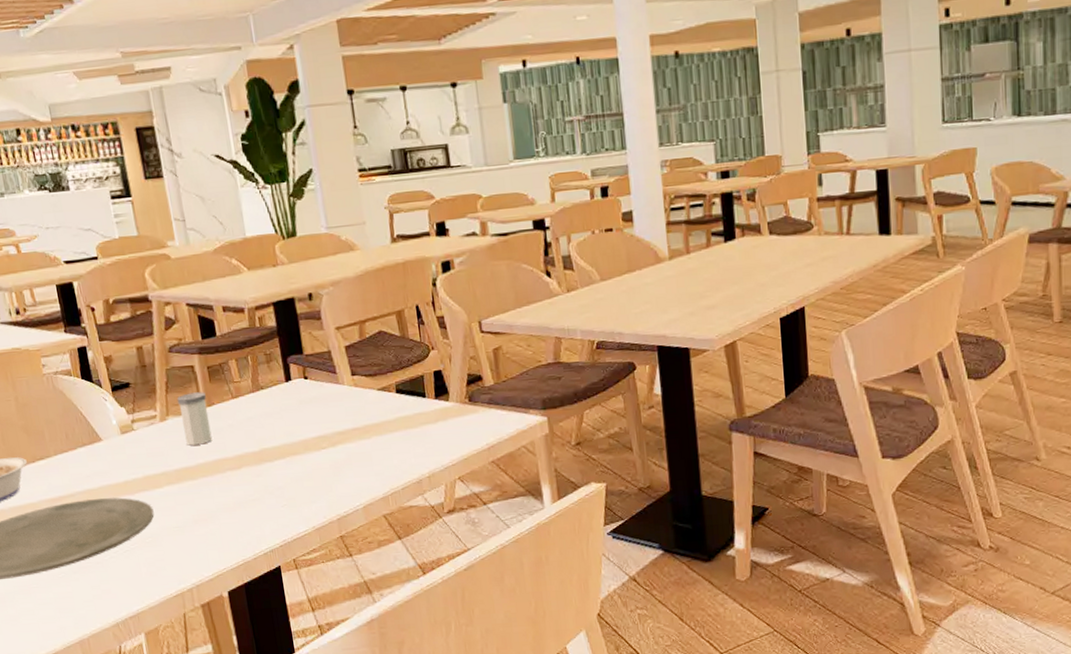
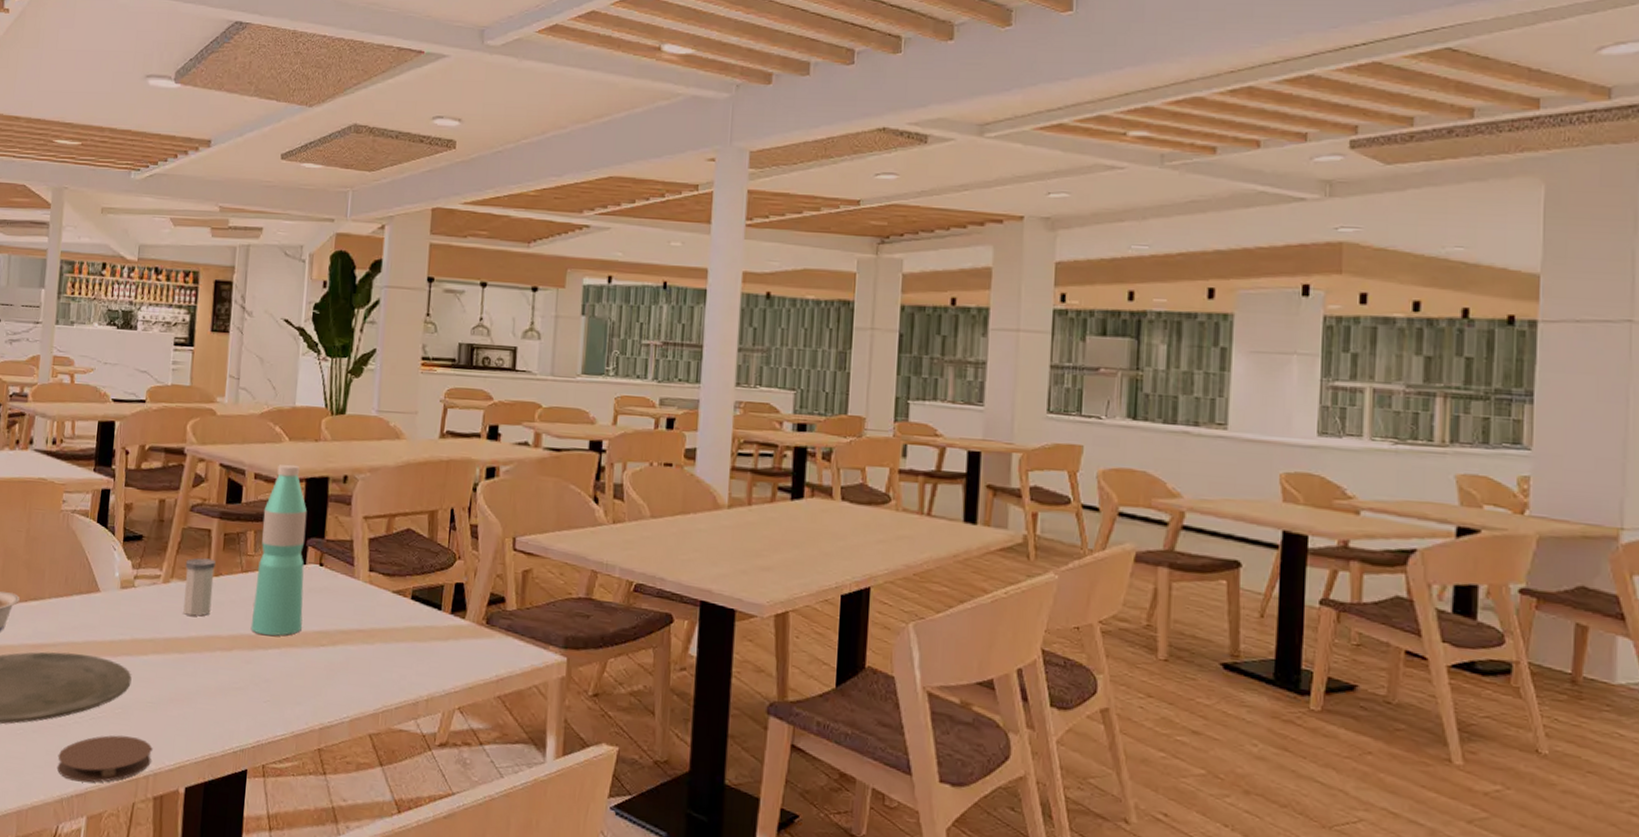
coaster: none [103,559,191,606] -> present [56,735,152,783]
water bottle: none [239,291,301,450] -> present [250,464,308,636]

